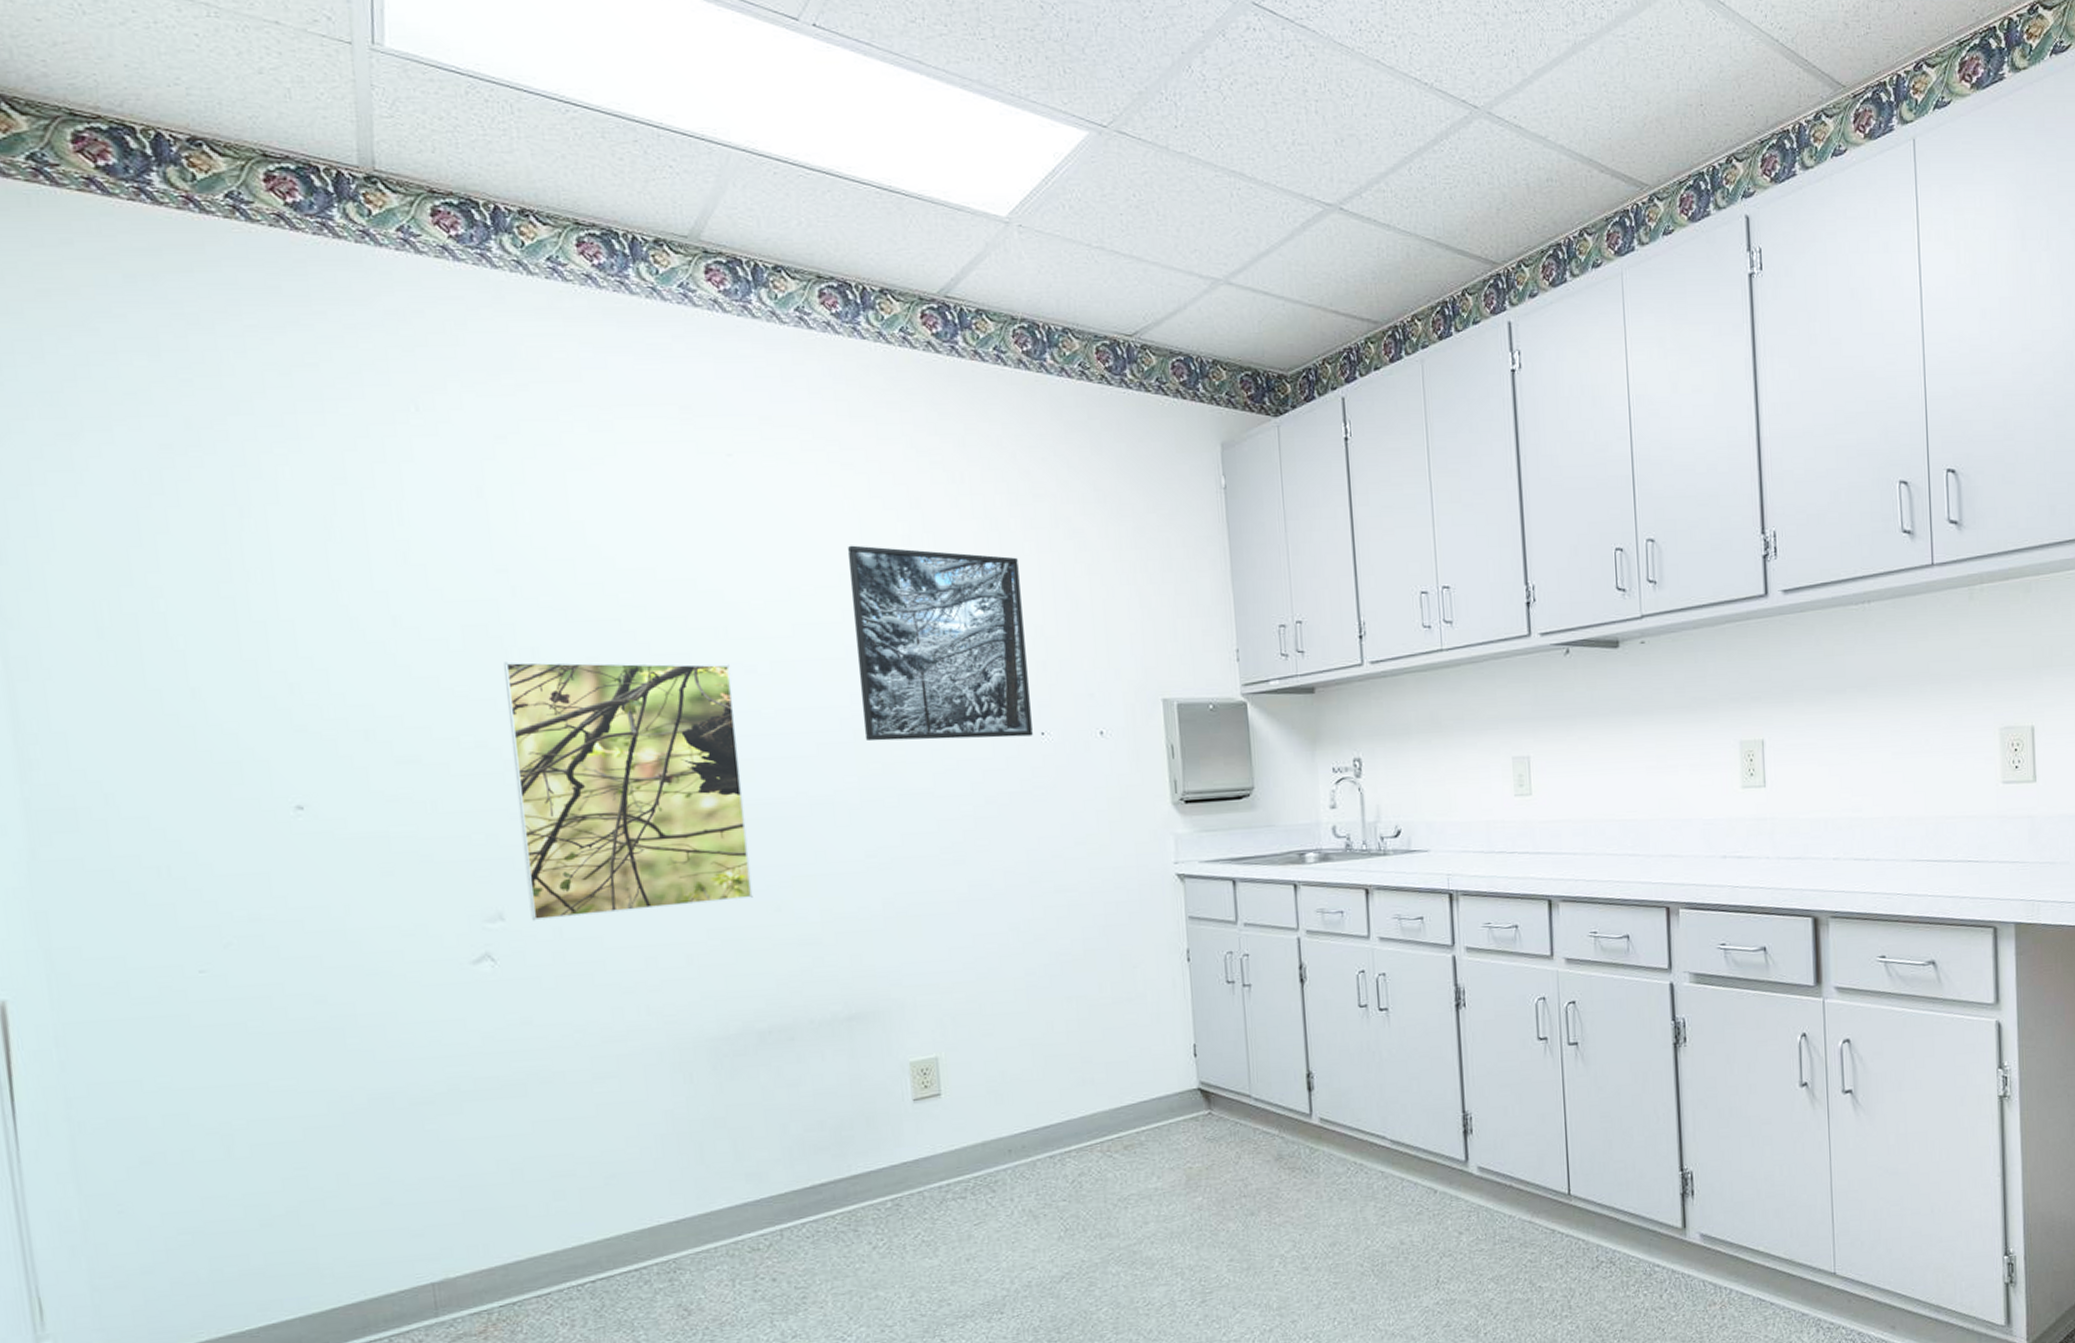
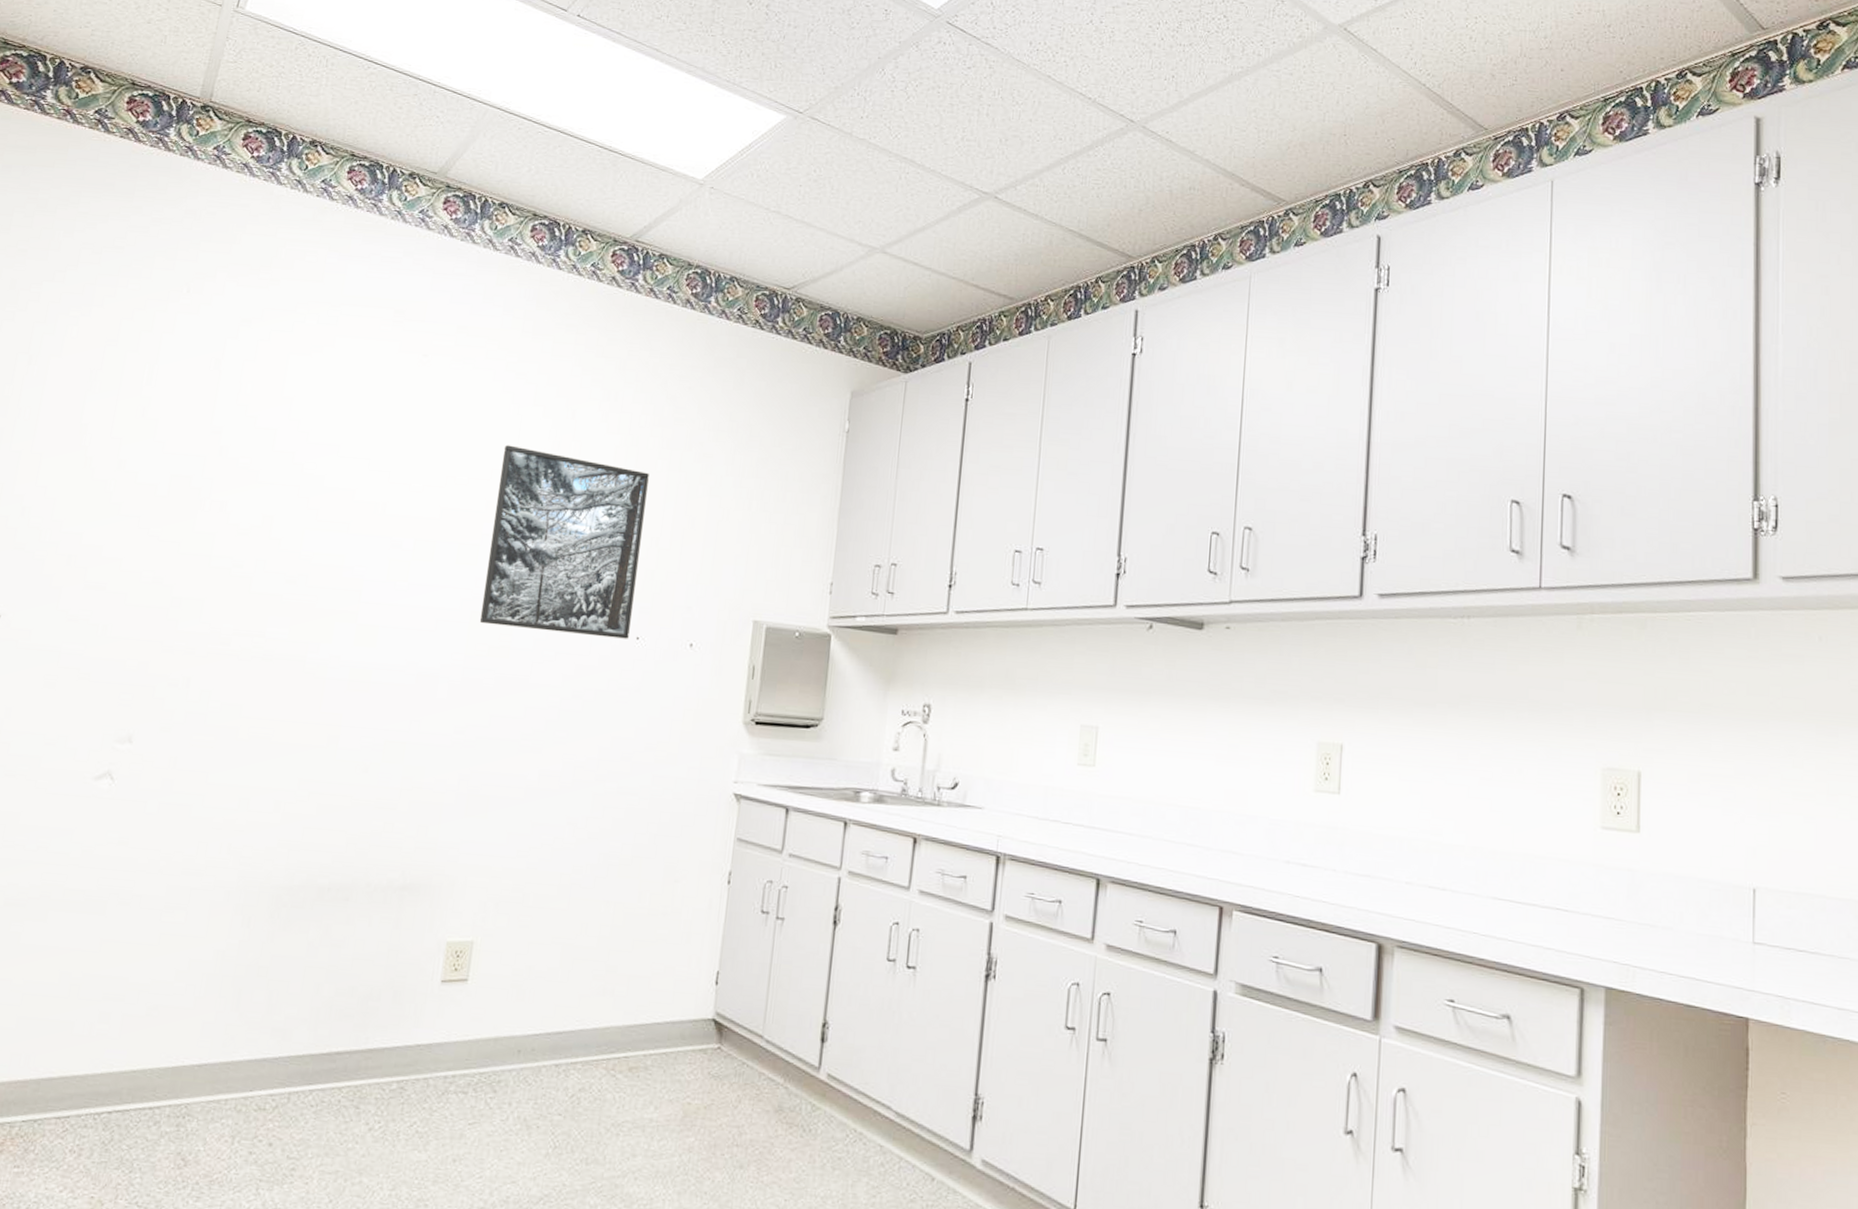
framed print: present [504,661,753,921] -> none [154,511,380,756]

